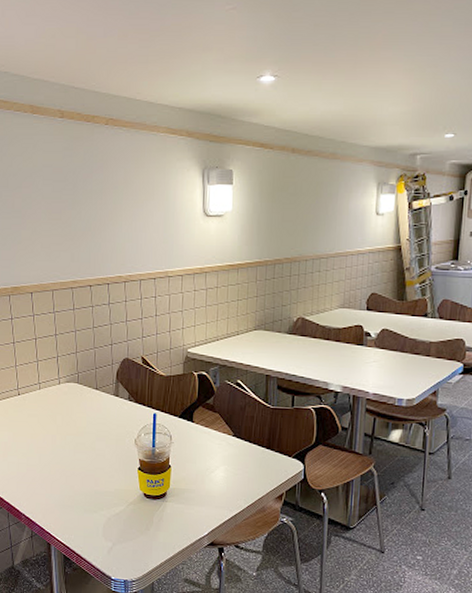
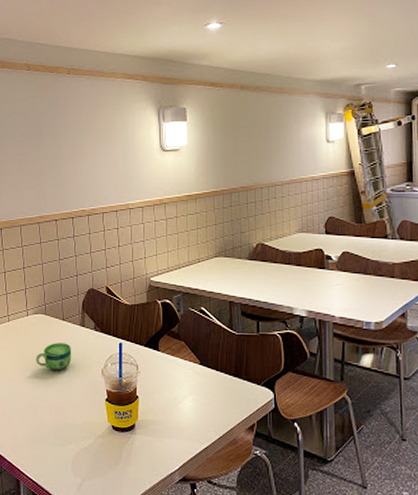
cup: none [68,412,105,440] -> present [36,343,72,371]

